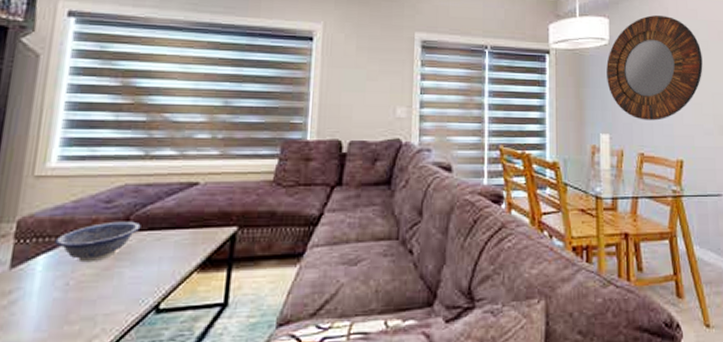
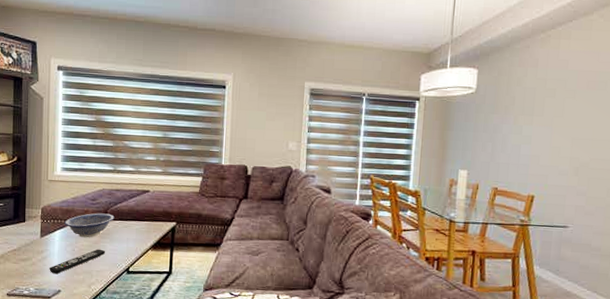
remote control: none [19,278,122,327] -> present [49,249,106,274]
home mirror: present [606,15,703,121] -> none [470,66,568,161]

